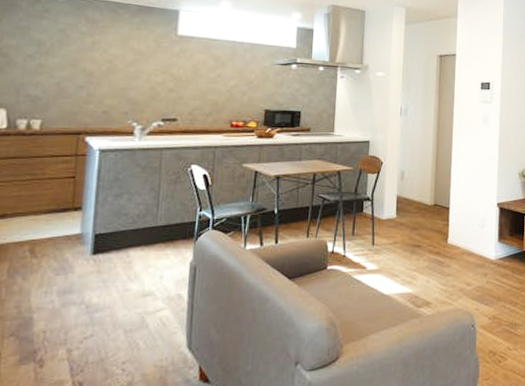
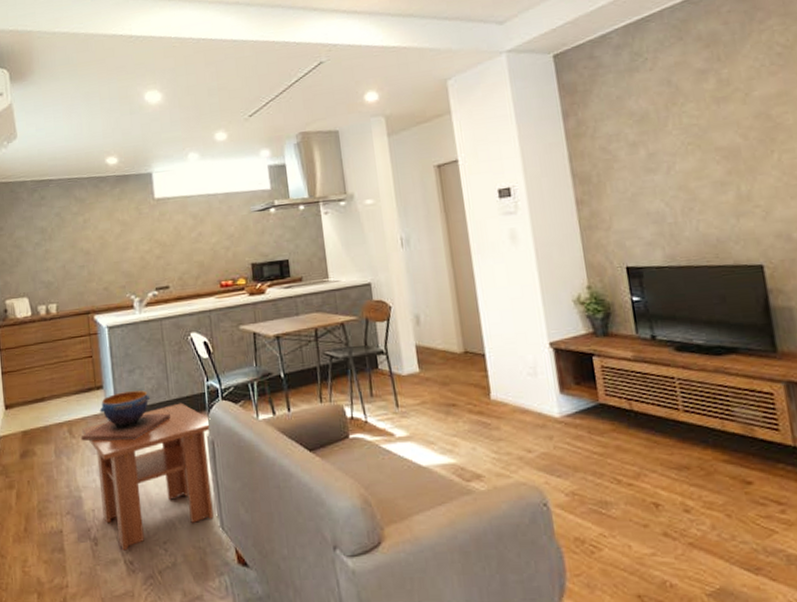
decorative bowl: none [44,215,154,263] -> present [80,390,170,441]
coffee table: none [46,229,197,372] -> present [81,402,214,551]

